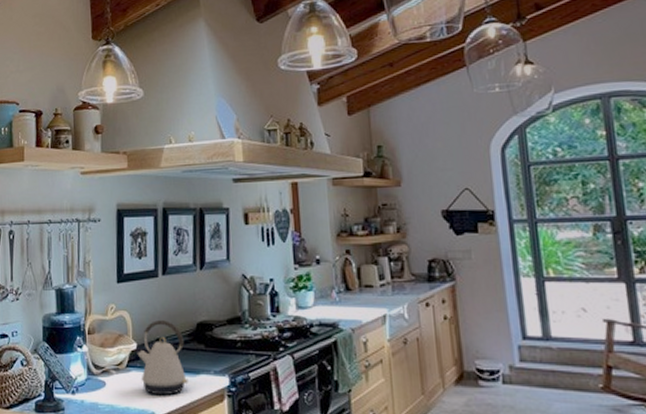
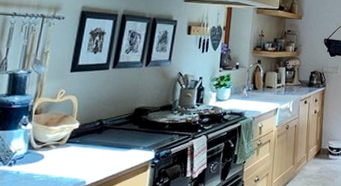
kettle: present [137,320,188,396] -> none [78,105,122,167]

